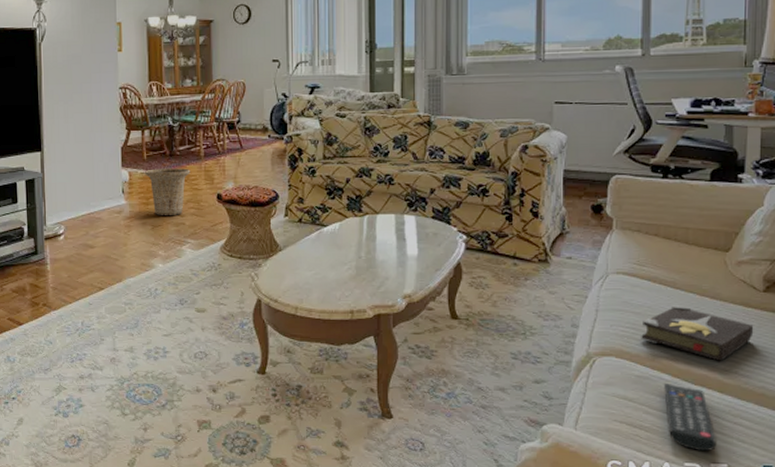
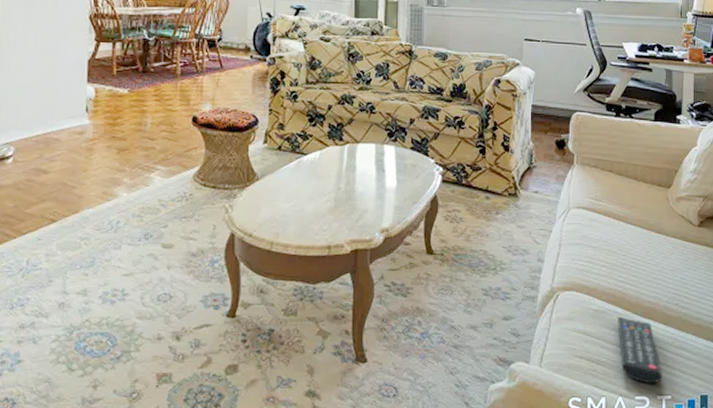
basket: present [144,168,191,215] -> none [112,86,165,138]
hardback book: present [641,304,754,361] -> none [598,238,691,294]

